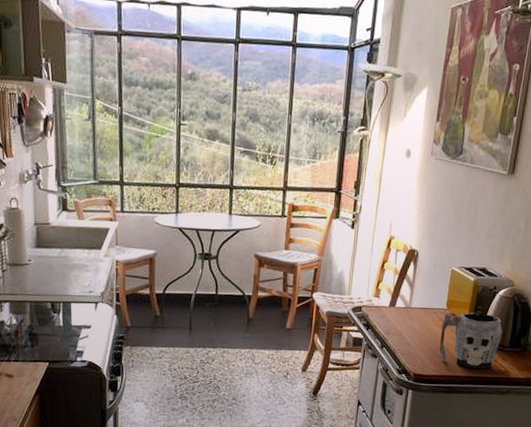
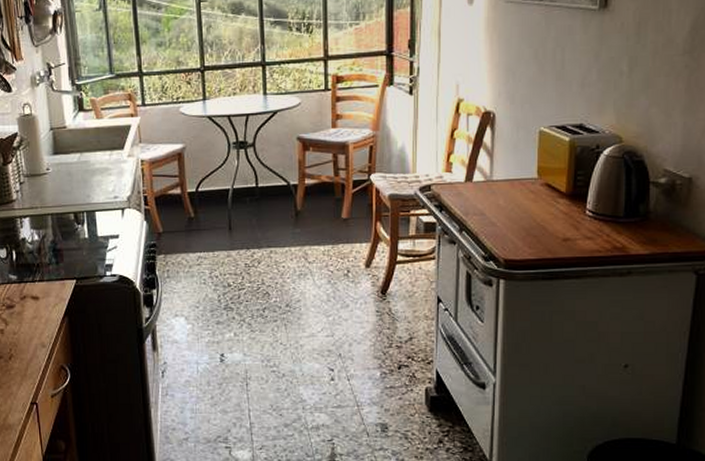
mug: present [439,312,503,369] -> none [533,179,613,248]

